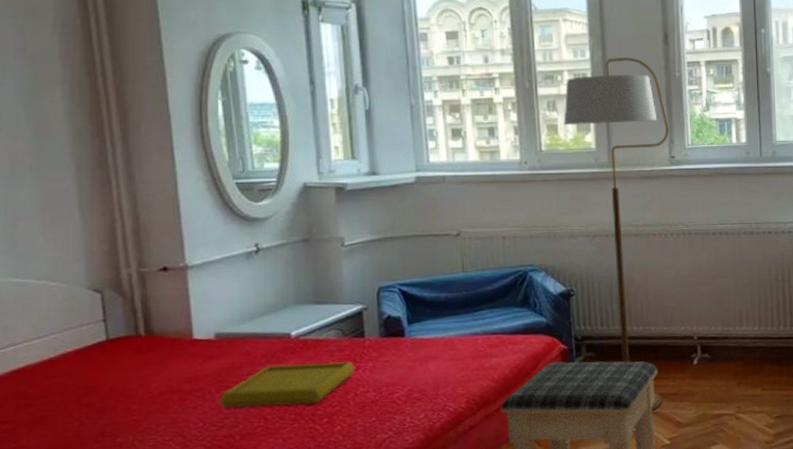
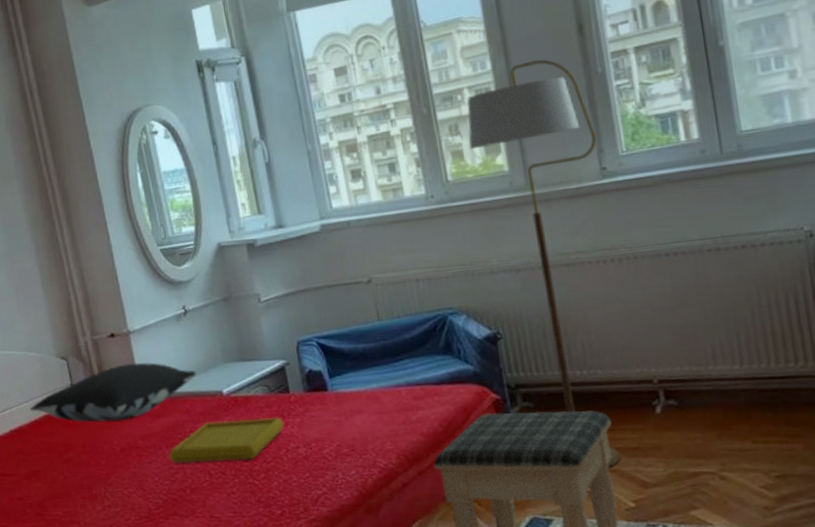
pillow: none [42,300,262,364] -> present [29,362,196,423]

